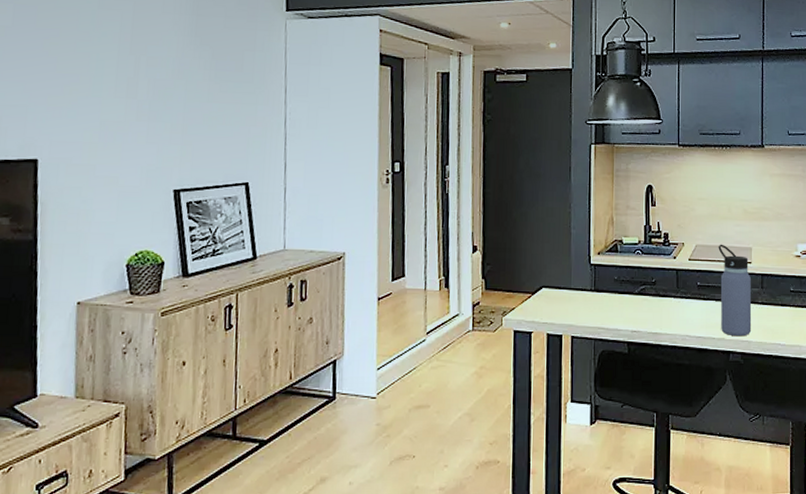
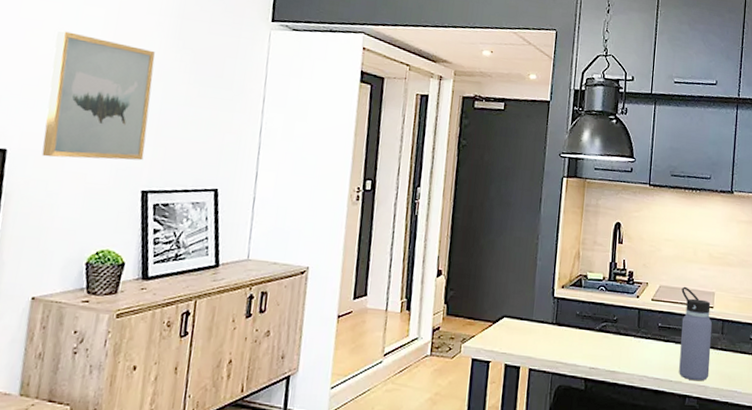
wall art: none [72,37,174,164] -> present [41,30,155,161]

